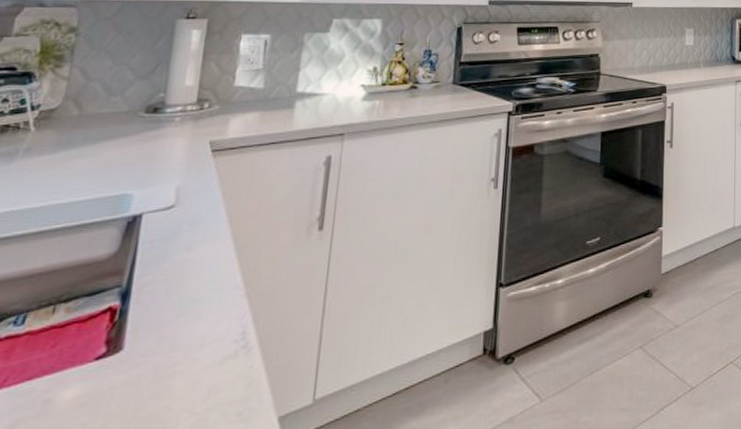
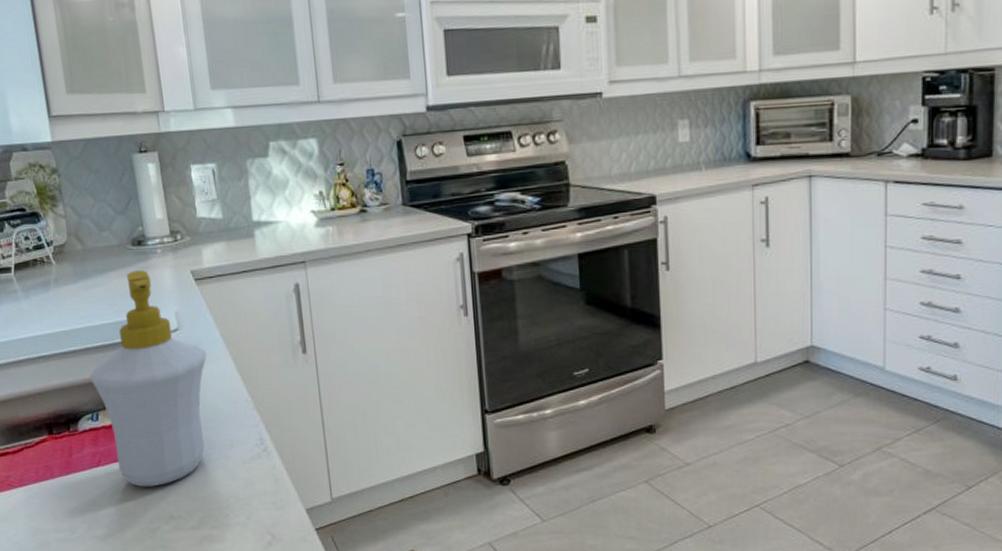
soap bottle: none [31,140,202,412] -> present [90,270,207,487]

